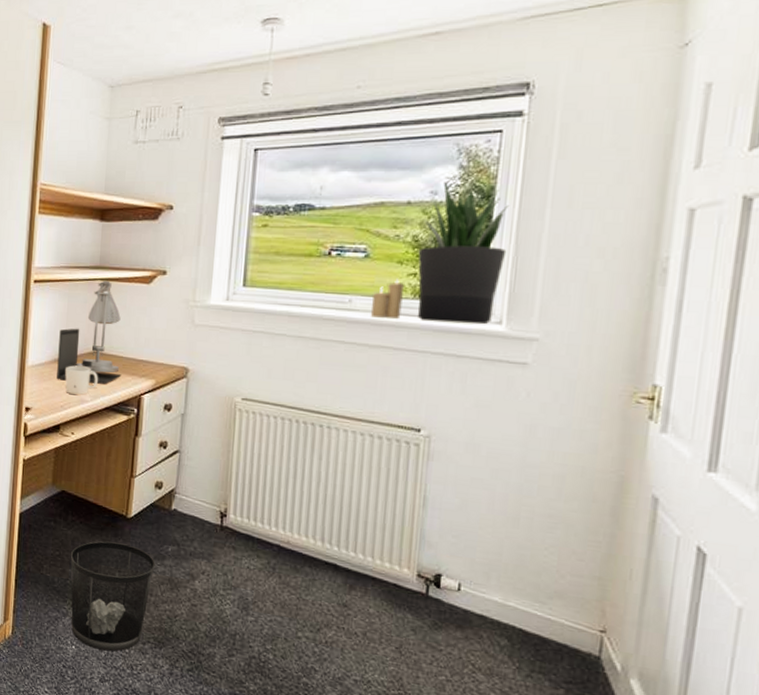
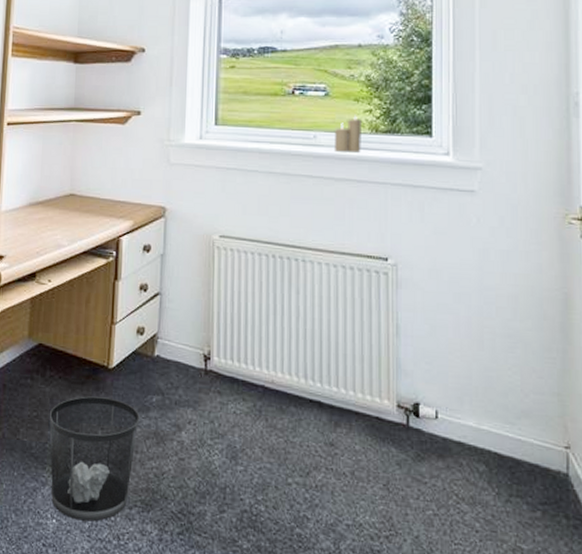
laptop: present [56,328,122,386] -> none [32,170,99,229]
mug: present [65,365,98,396] -> none [40,209,75,240]
desk lamp: present [75,280,121,374] -> none [51,121,97,216]
planter: present [417,182,510,325] -> none [371,27,447,156]

